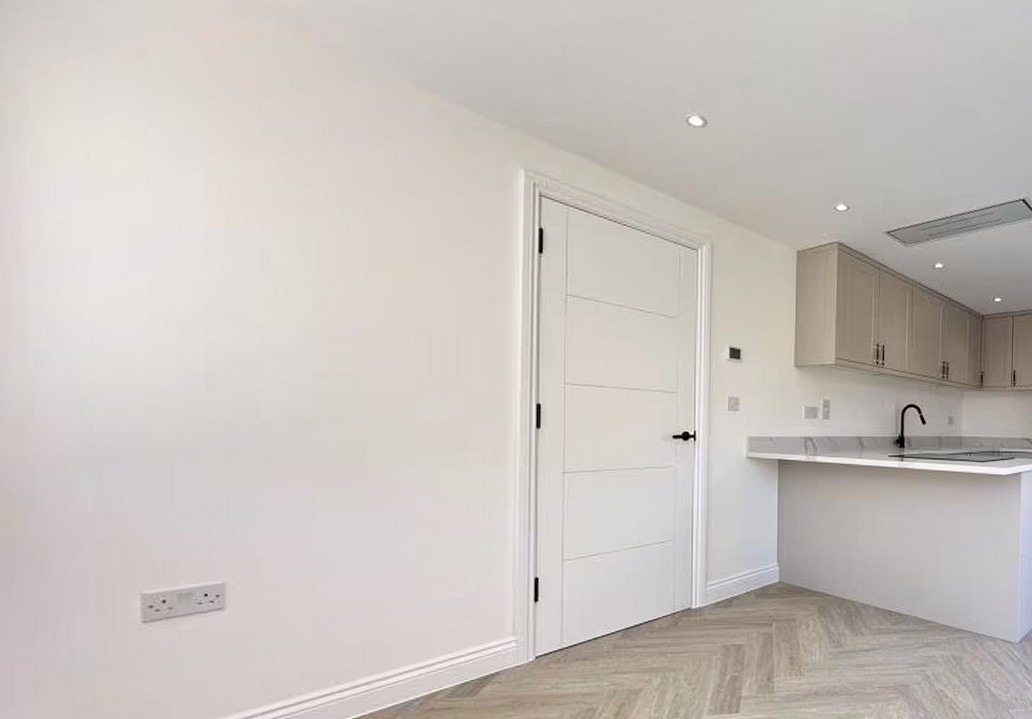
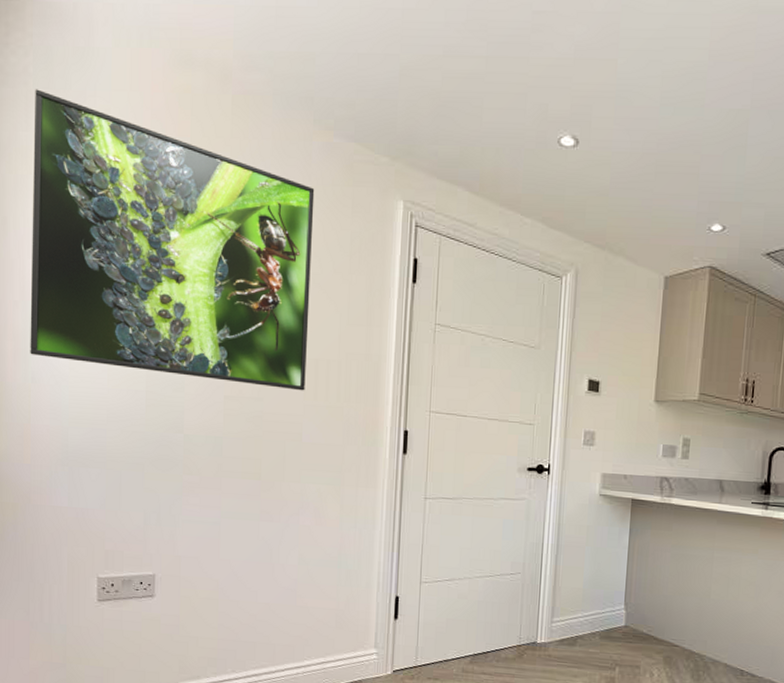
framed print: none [30,17,420,366] -> present [30,89,315,391]

